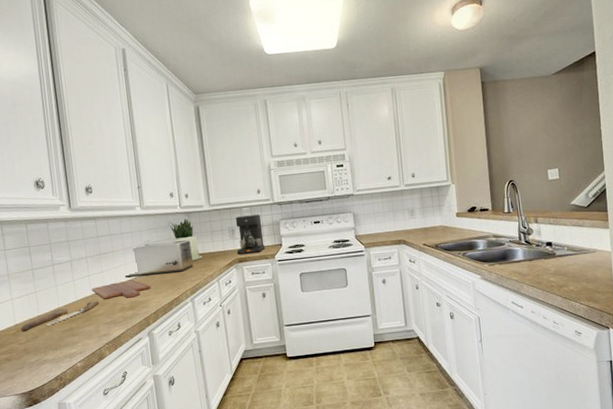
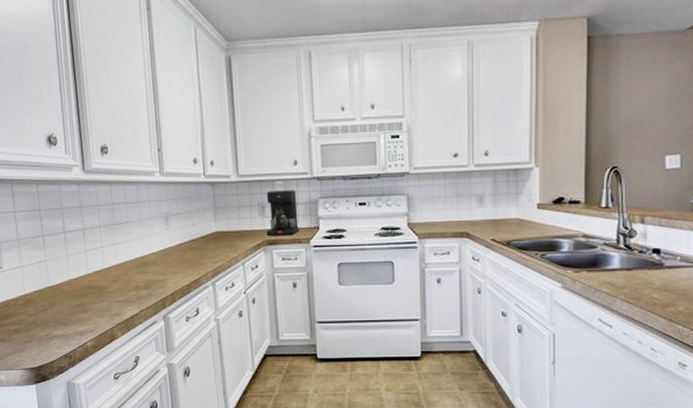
knife: present [20,300,99,332] -> none [30,275,112,303]
cutting board: present [91,279,151,300] -> none [104,255,169,276]
toaster: present [125,240,193,279] -> none [140,215,216,254]
planter: present [169,218,203,262] -> none [191,190,227,240]

